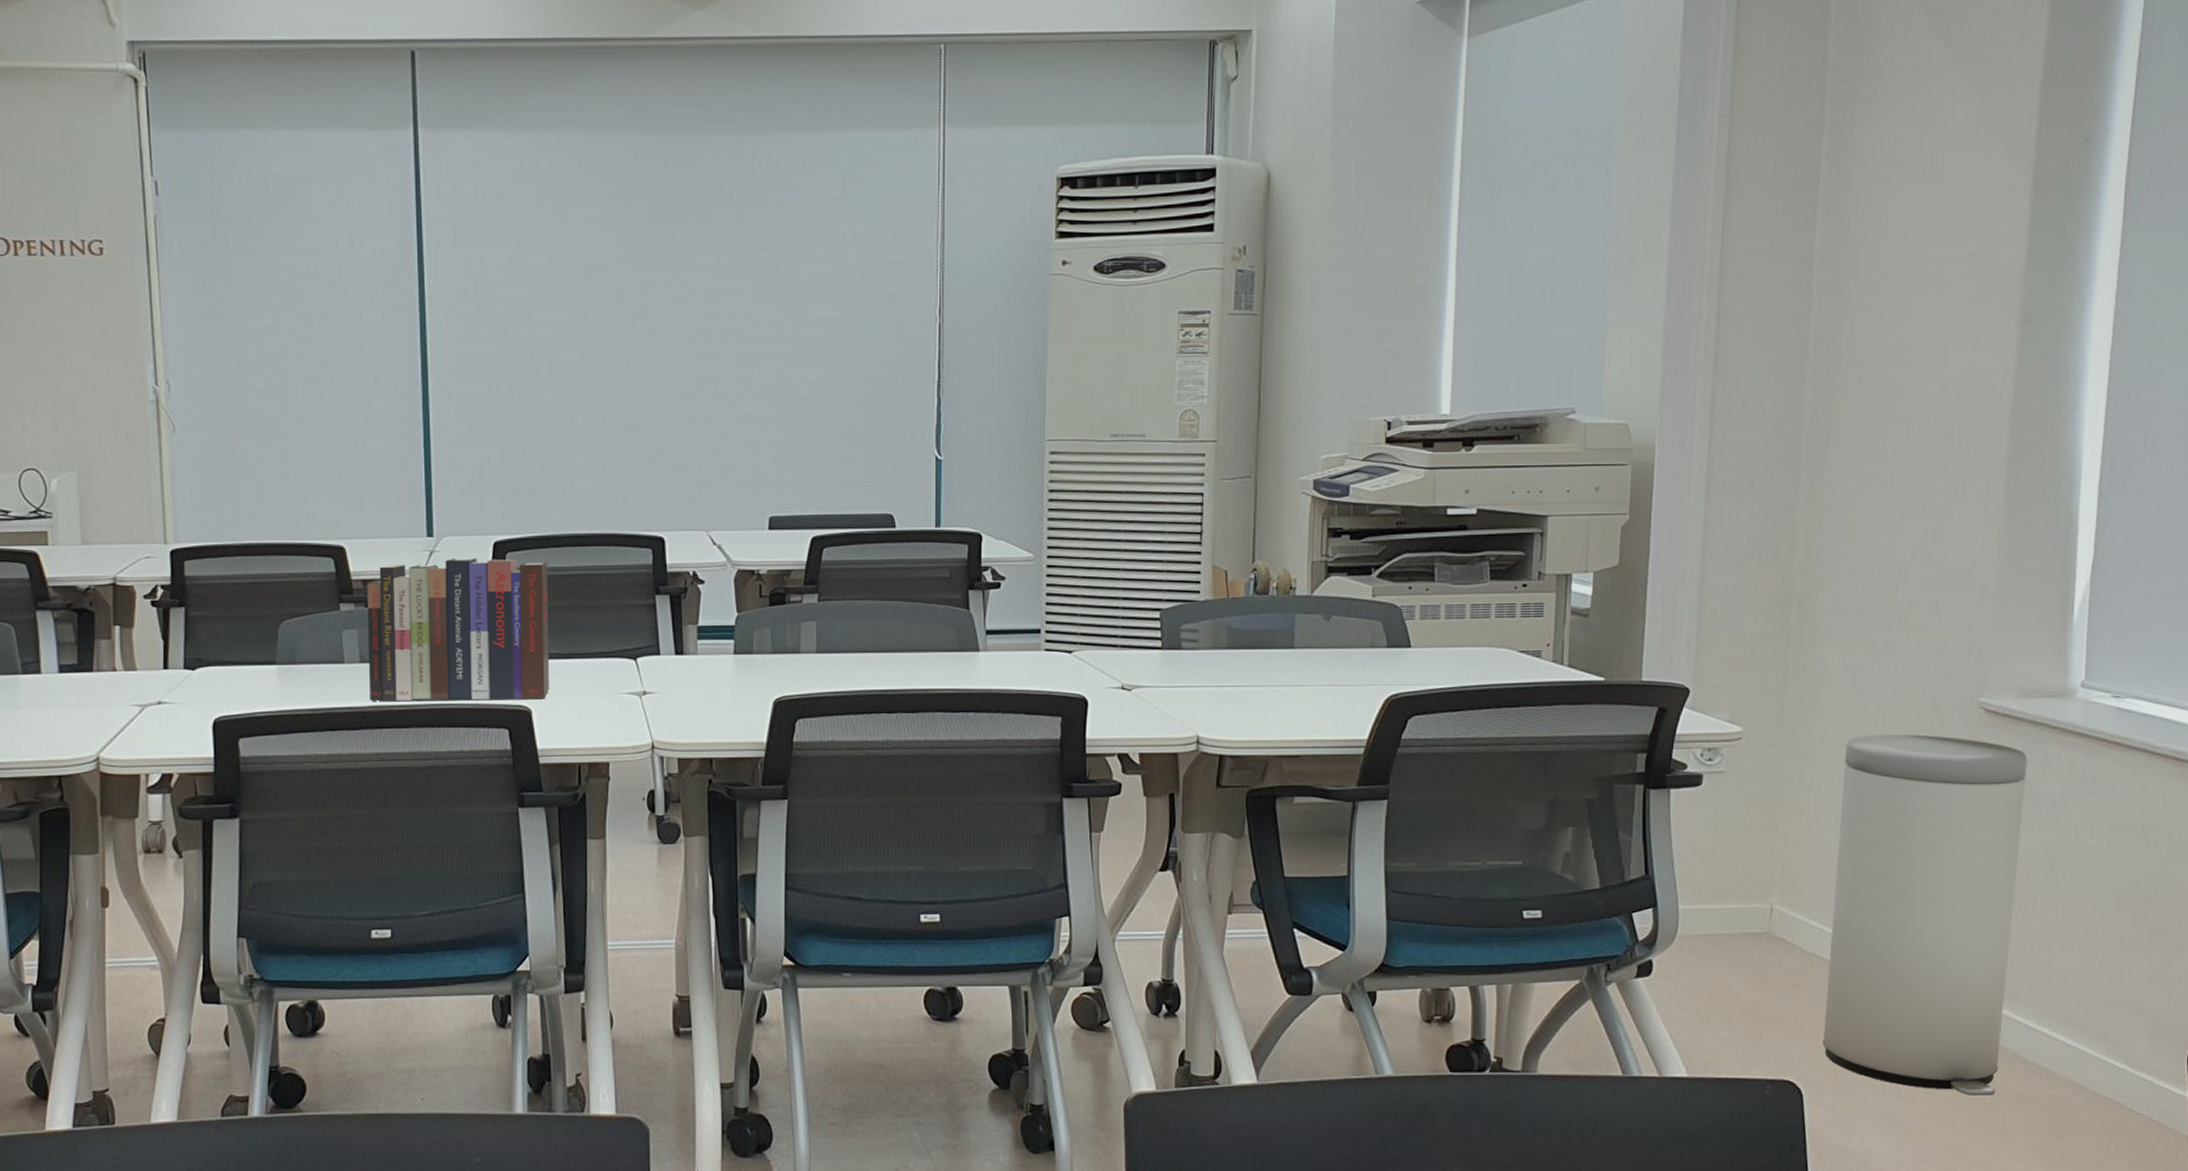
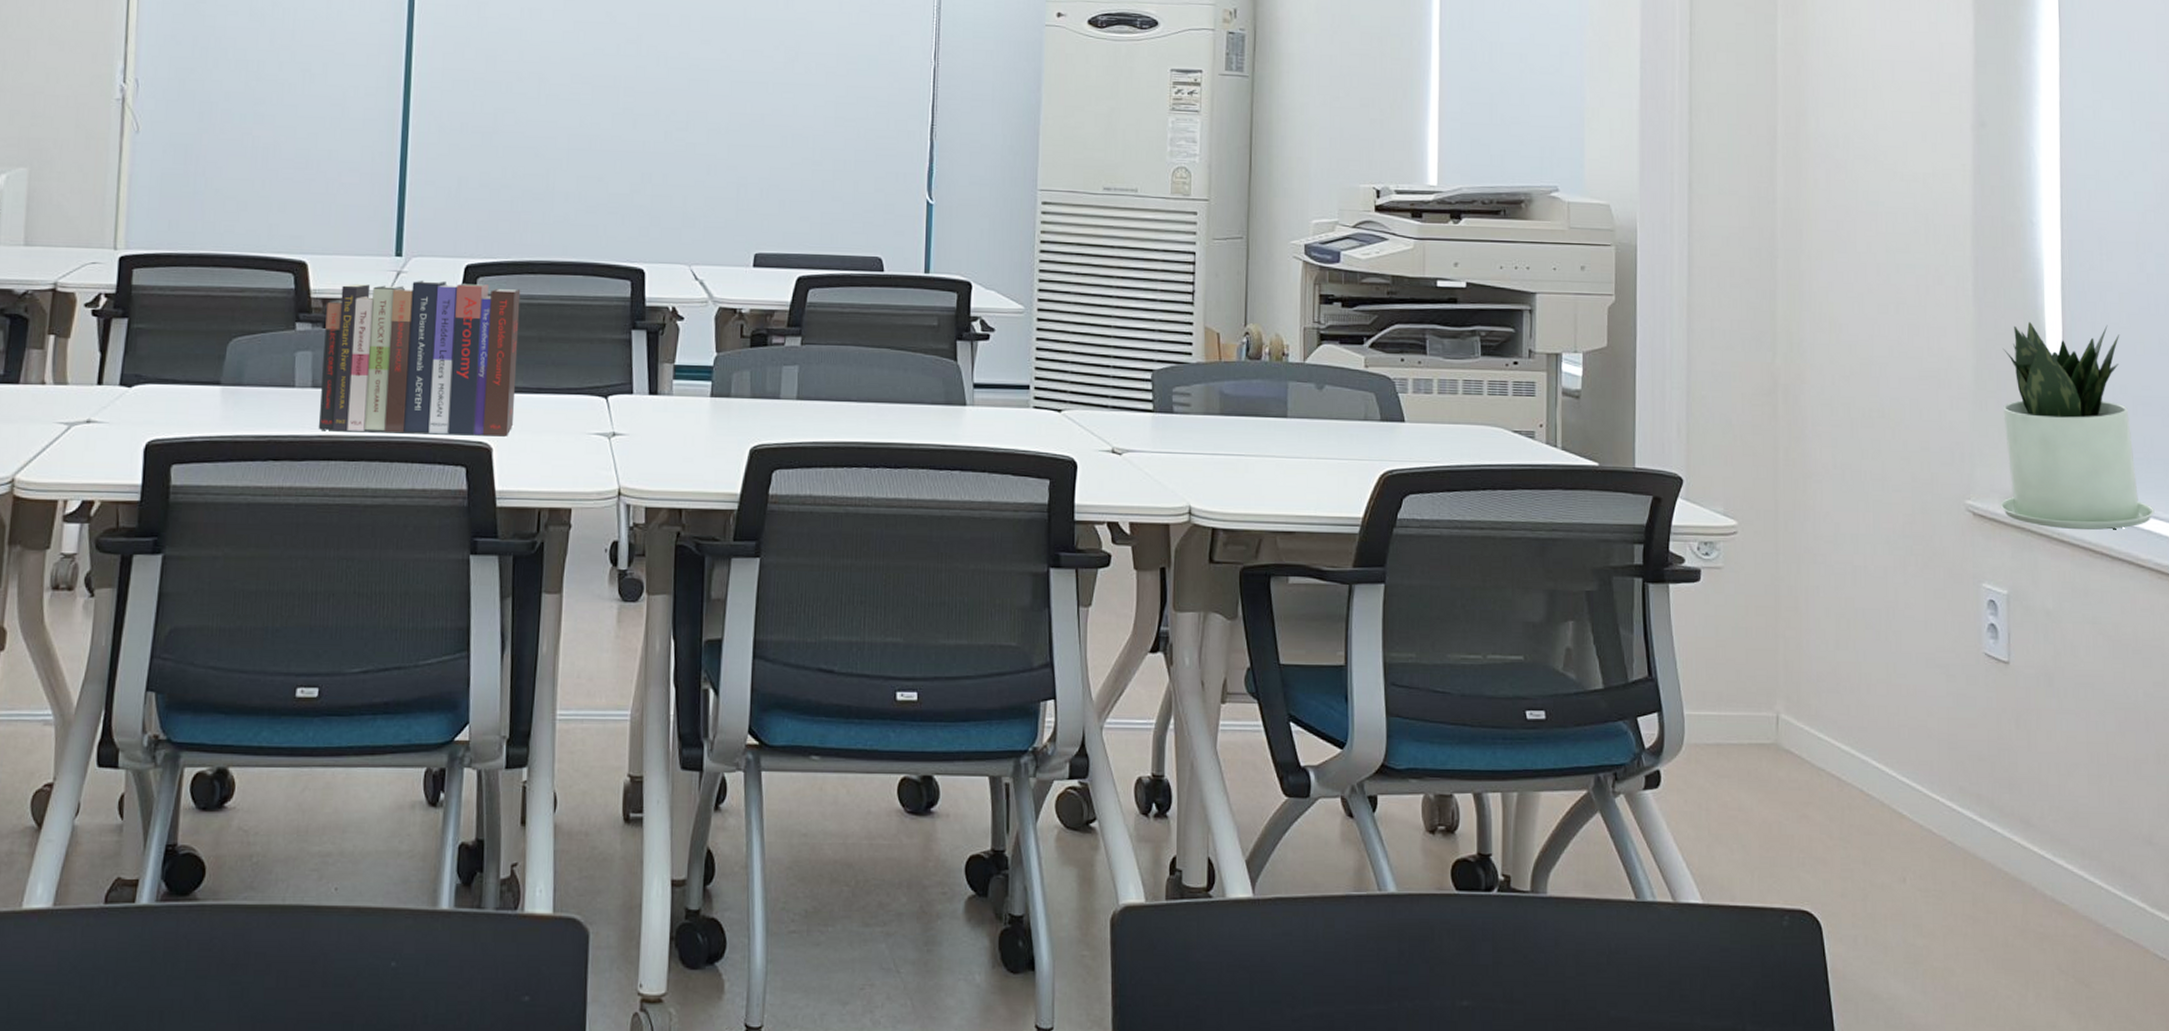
pedal bin: present [1822,734,2027,1096] -> none [1838,535,2018,934]
planter: none [2013,518,2176,722] -> present [1999,322,2155,531]

